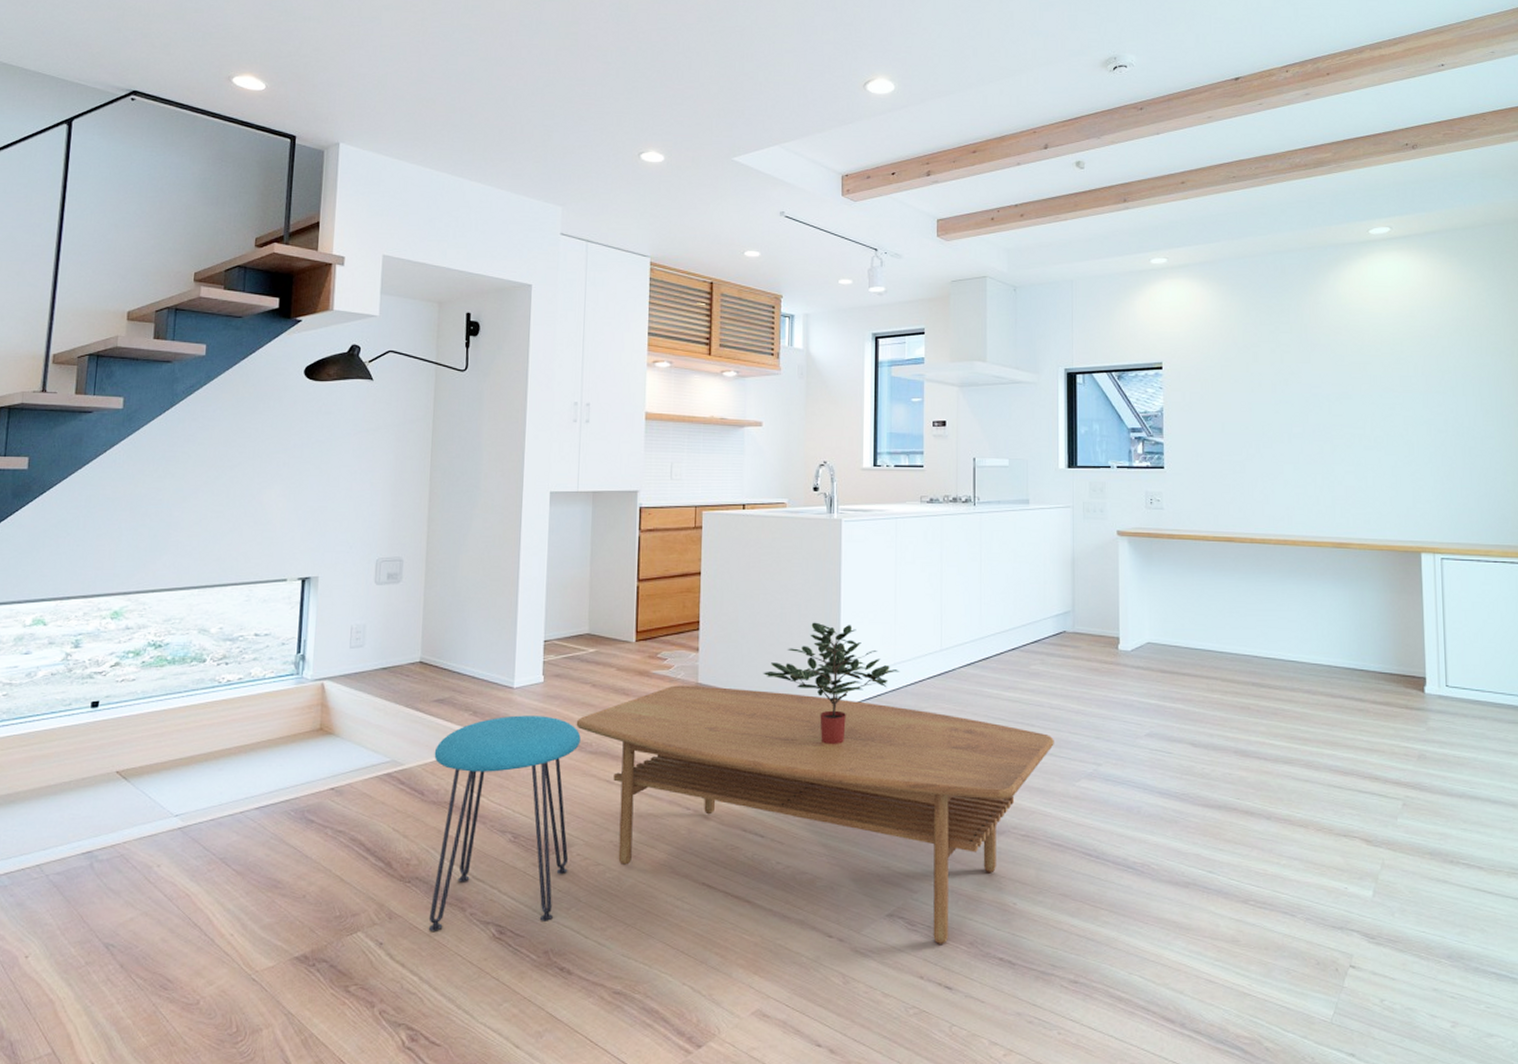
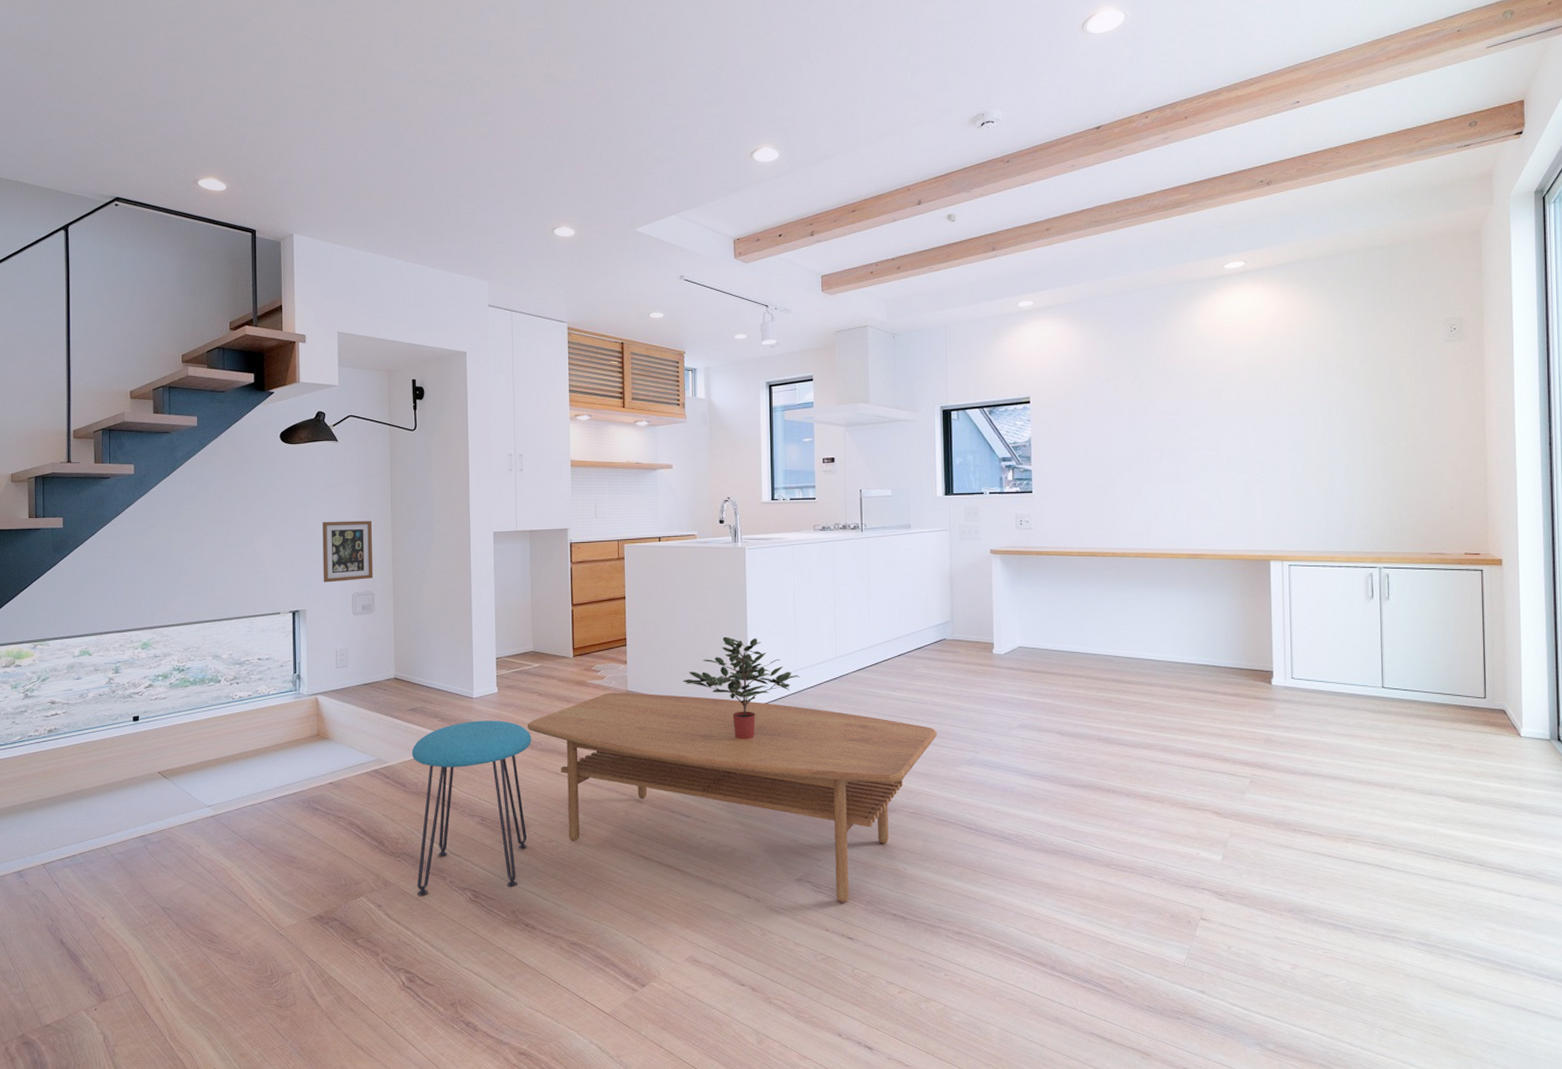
picture frame: none [342,472,406,545] -> present [322,520,373,583]

